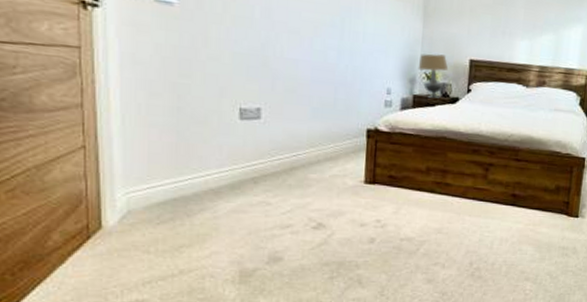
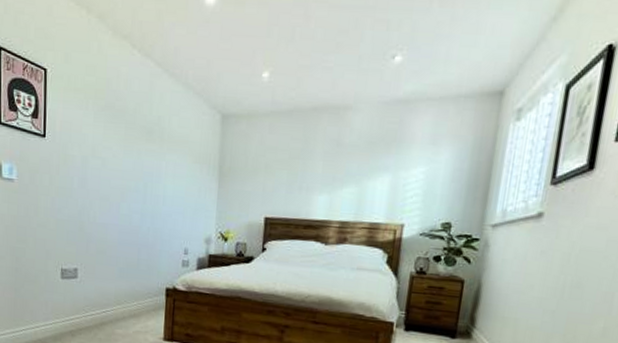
table lamp: present [418,53,449,99] -> none [213,213,244,258]

